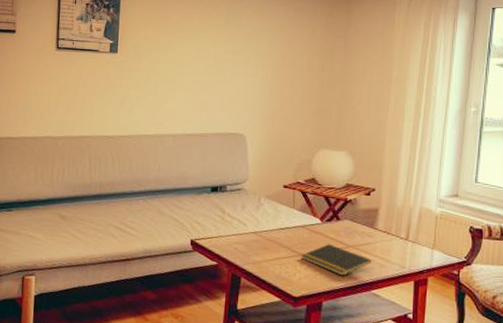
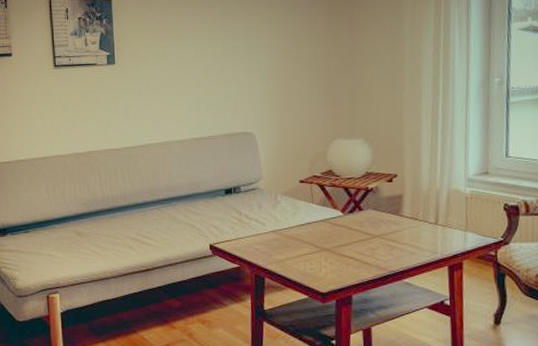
notepad: present [301,243,372,276] -> none [325,235,401,267]

